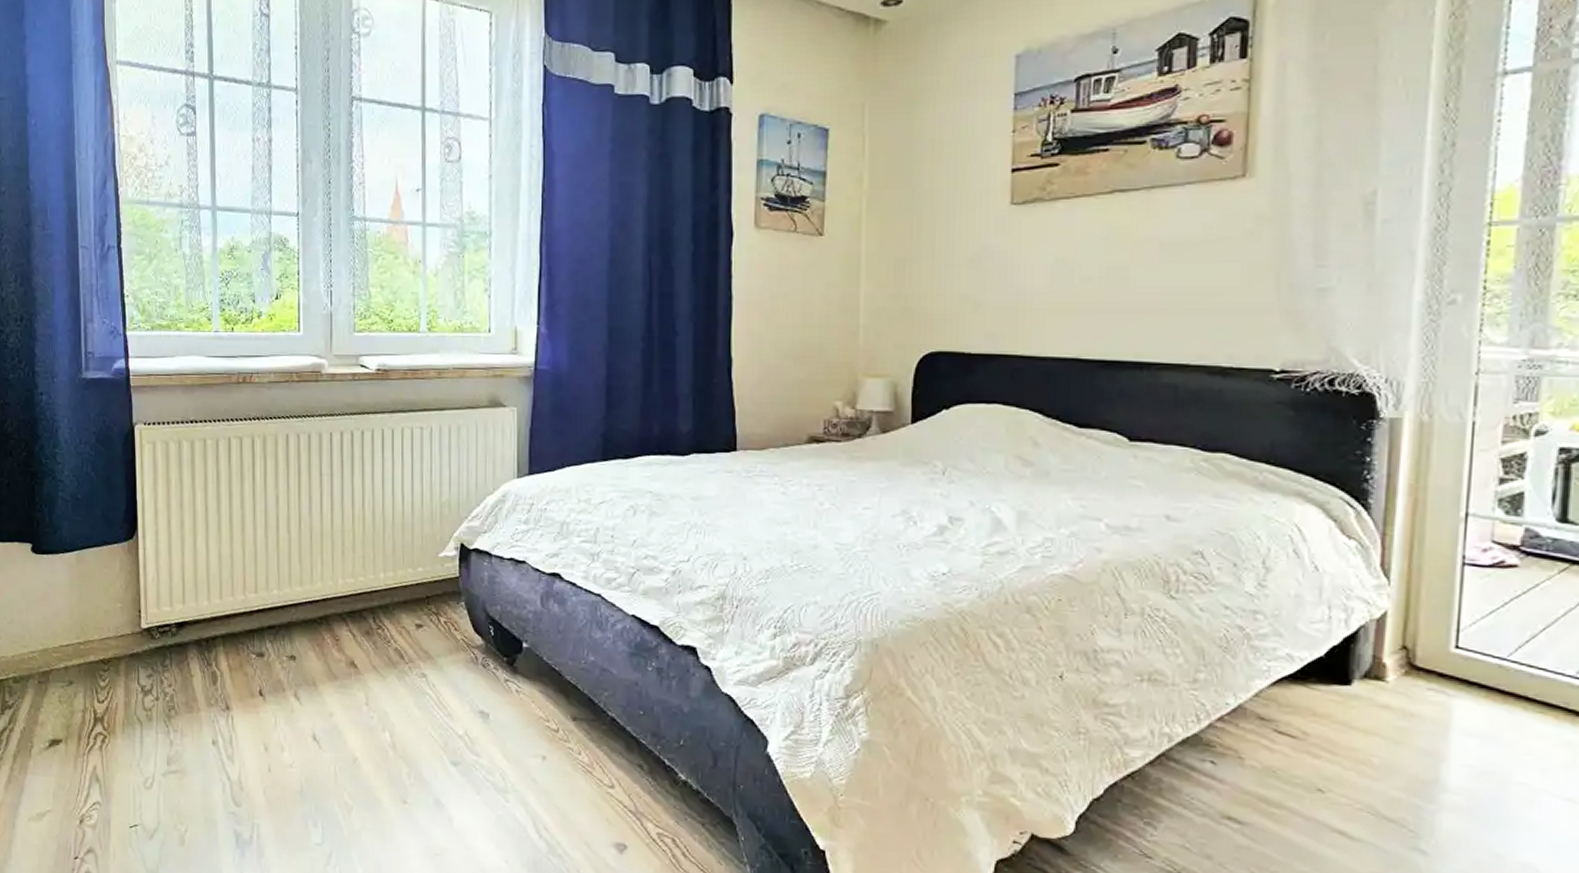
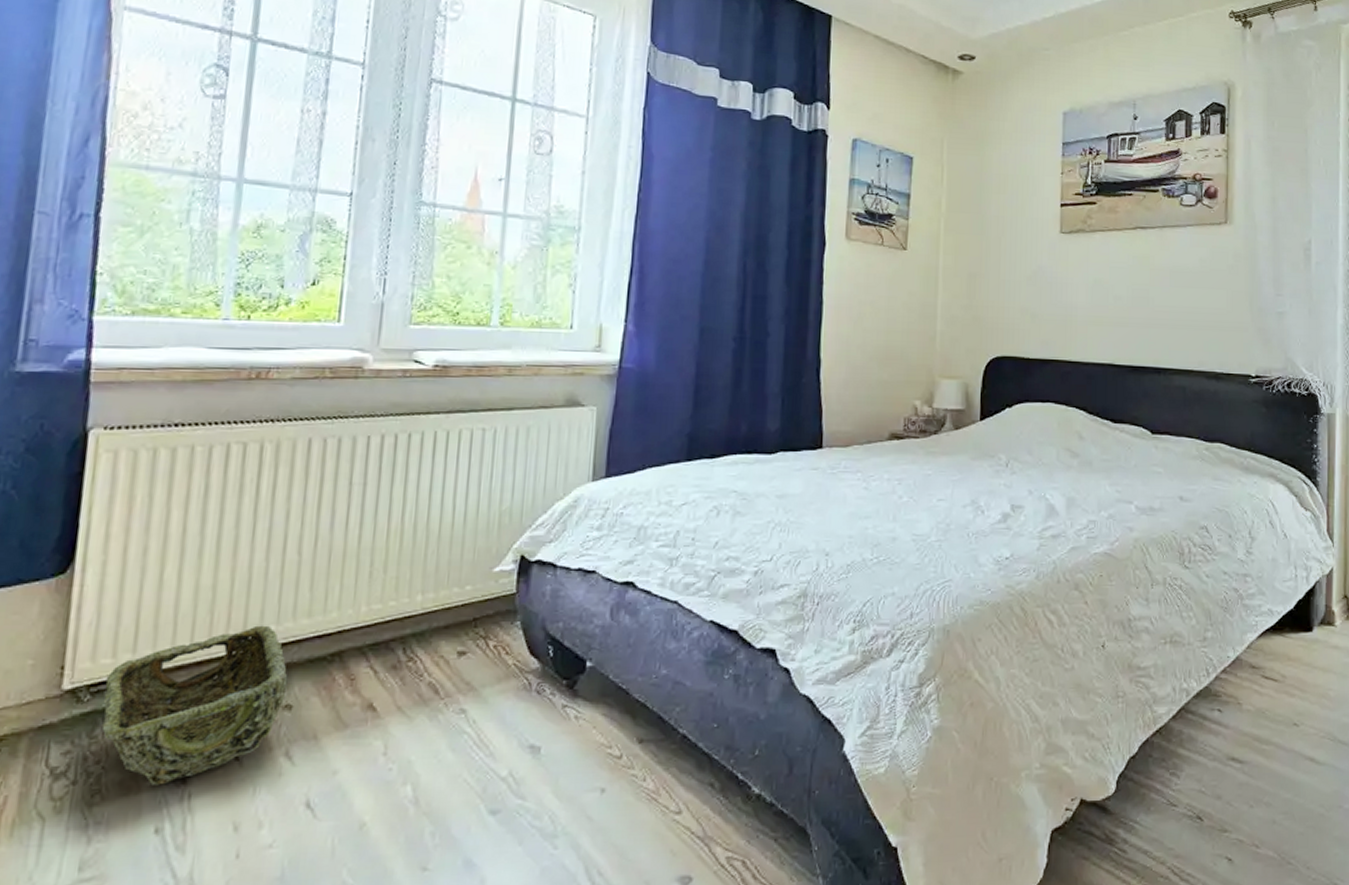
woven basket: none [168,589,291,709] -> present [101,625,288,785]

